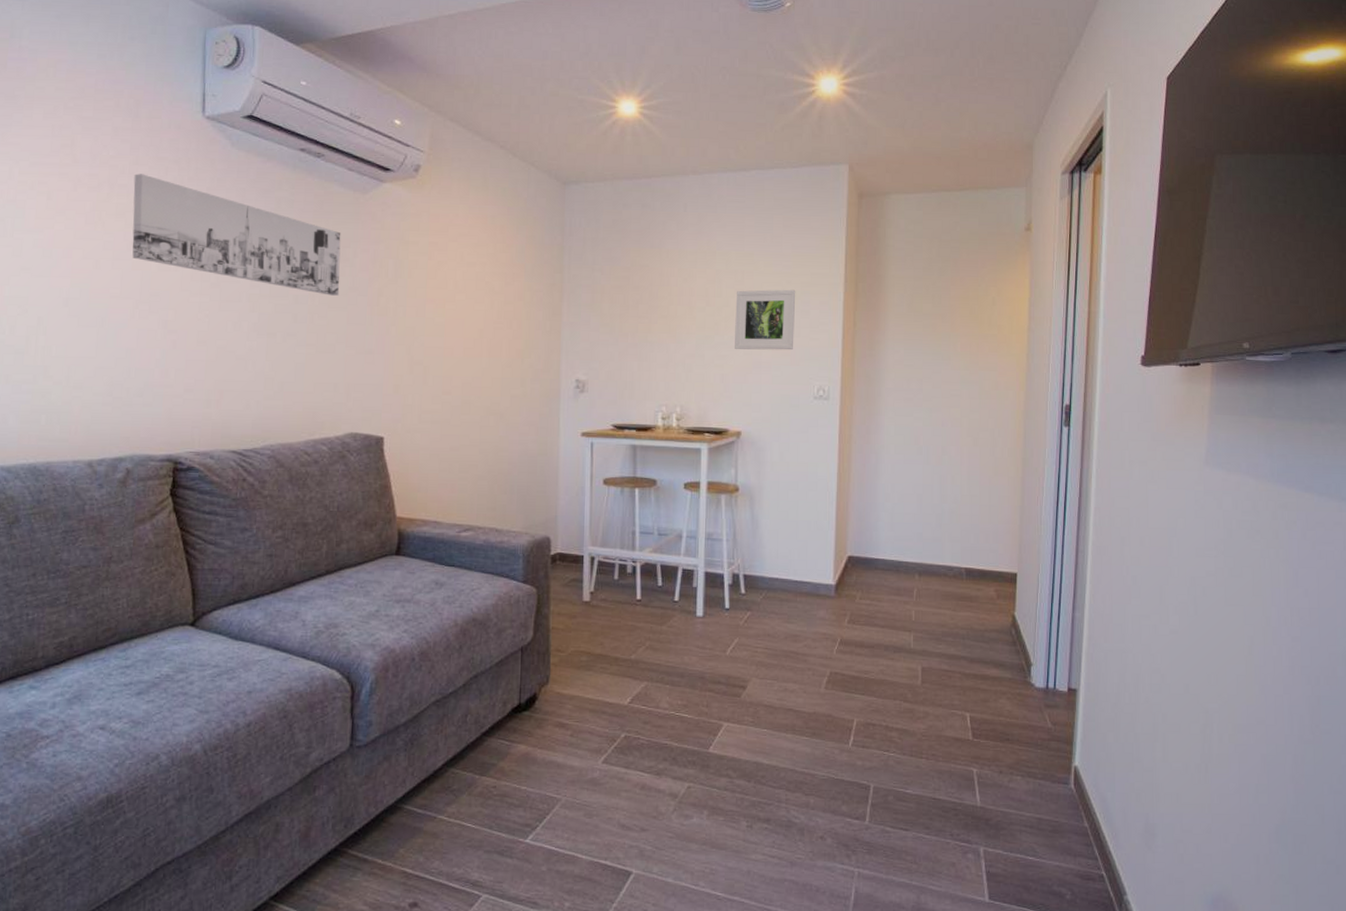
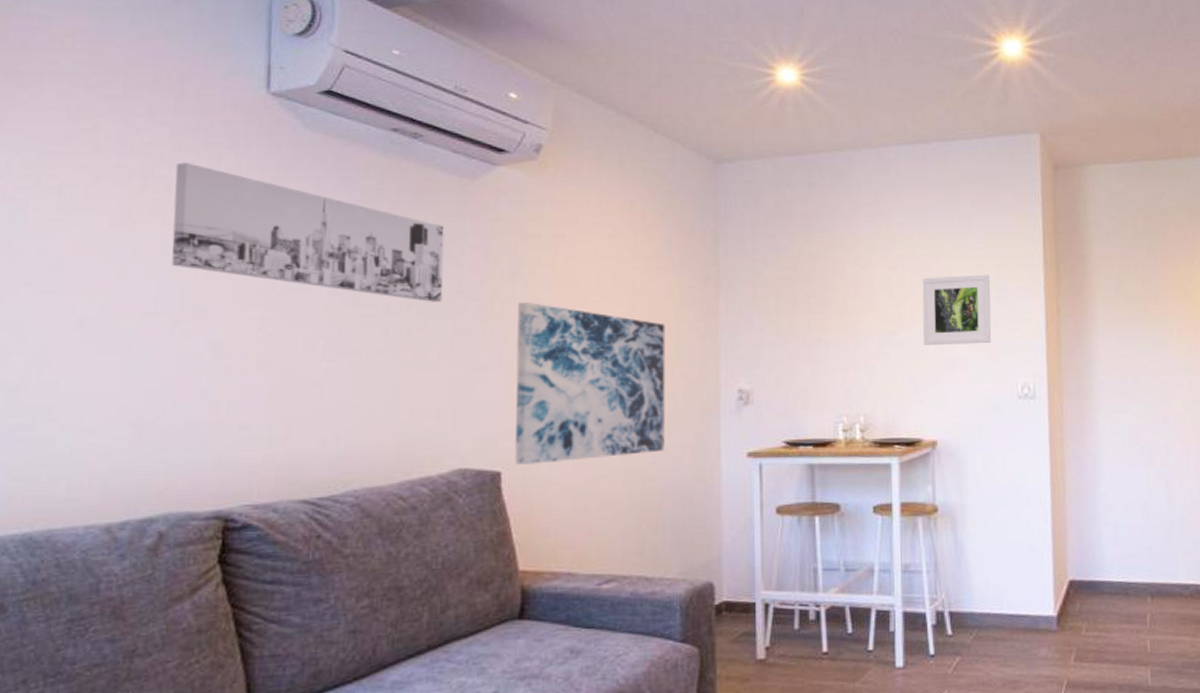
wall art: none [395,299,518,432] -> present [515,302,666,465]

